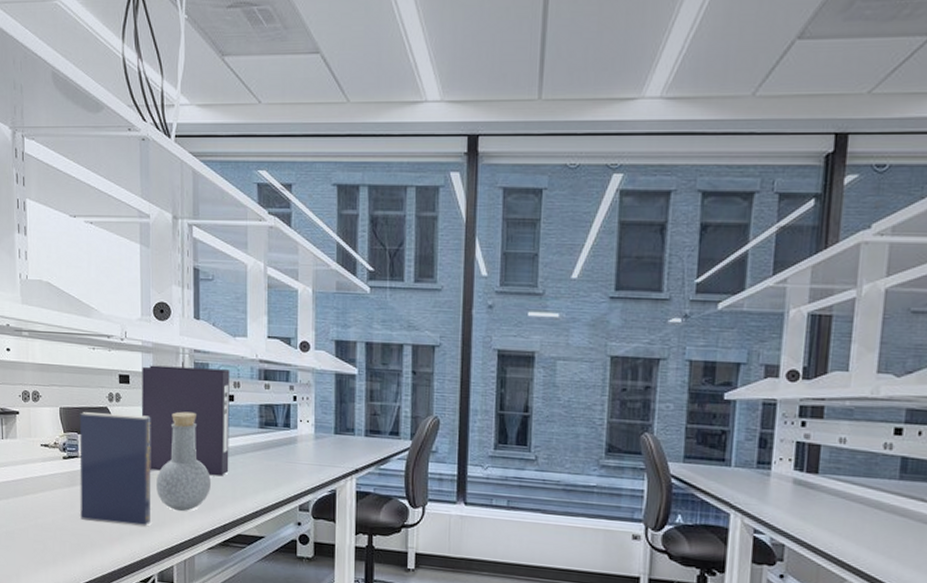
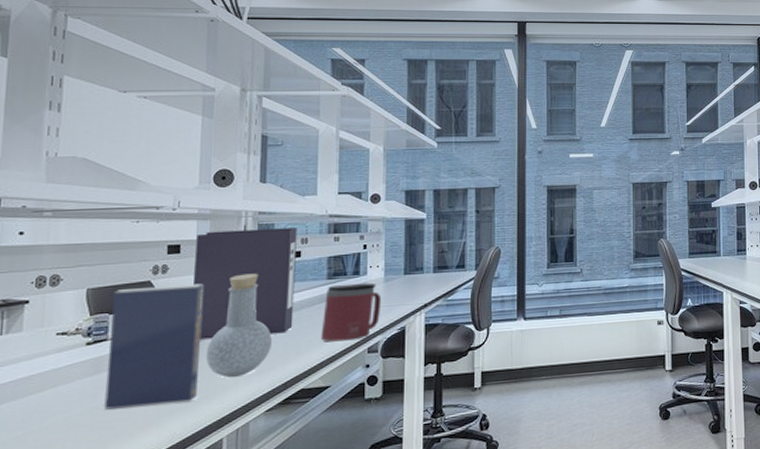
beverage cup: none [254,434,312,495] -> present [320,283,382,342]

